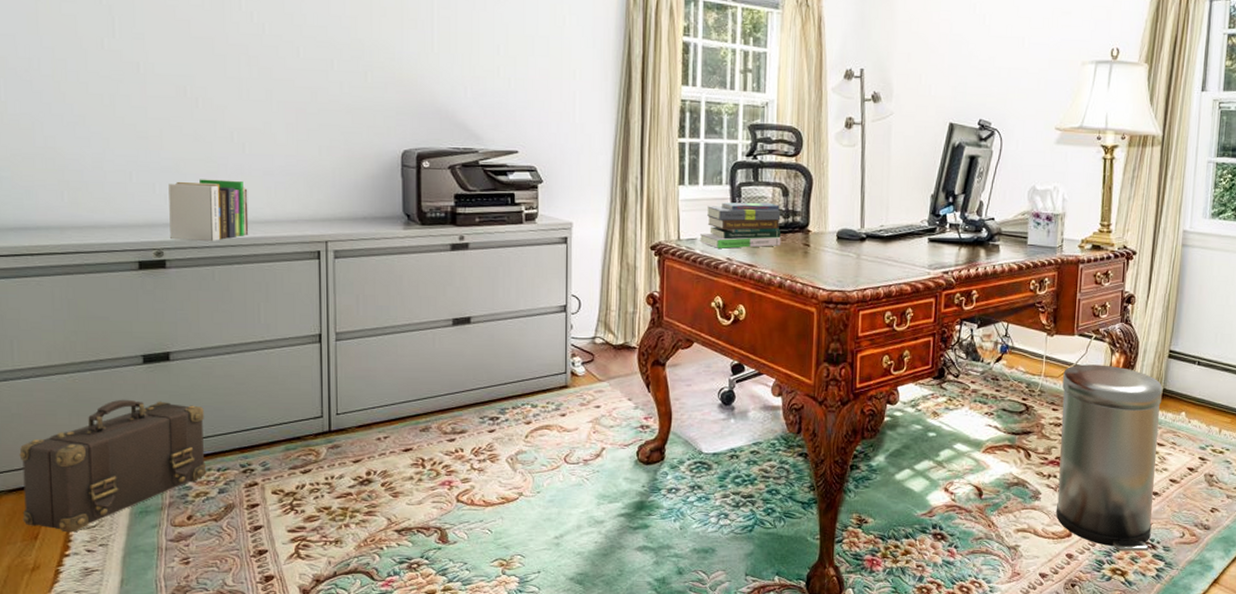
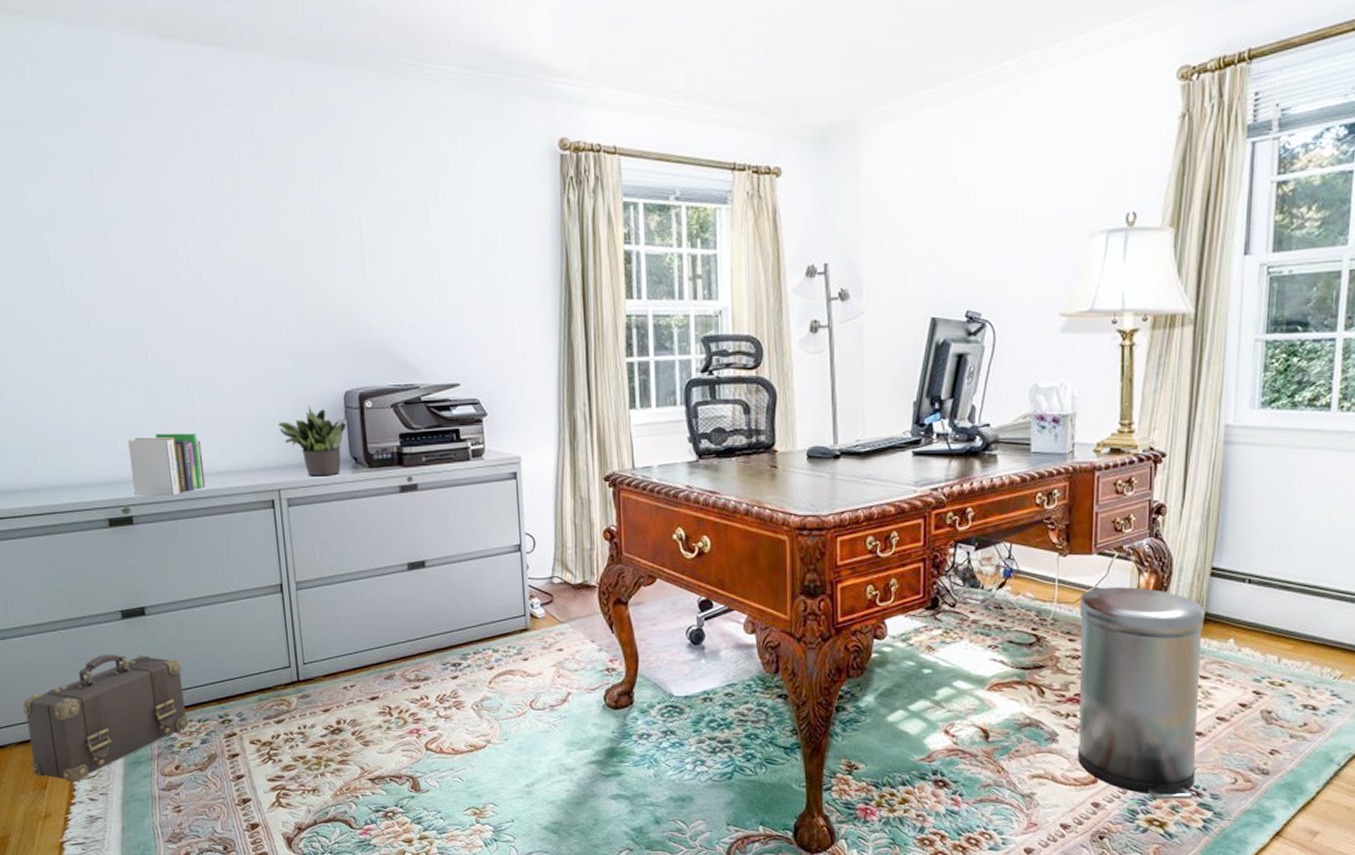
potted plant: none [331,162,403,231] -> present [278,405,347,477]
books: present [700,202,782,249] -> none [656,422,745,476]

